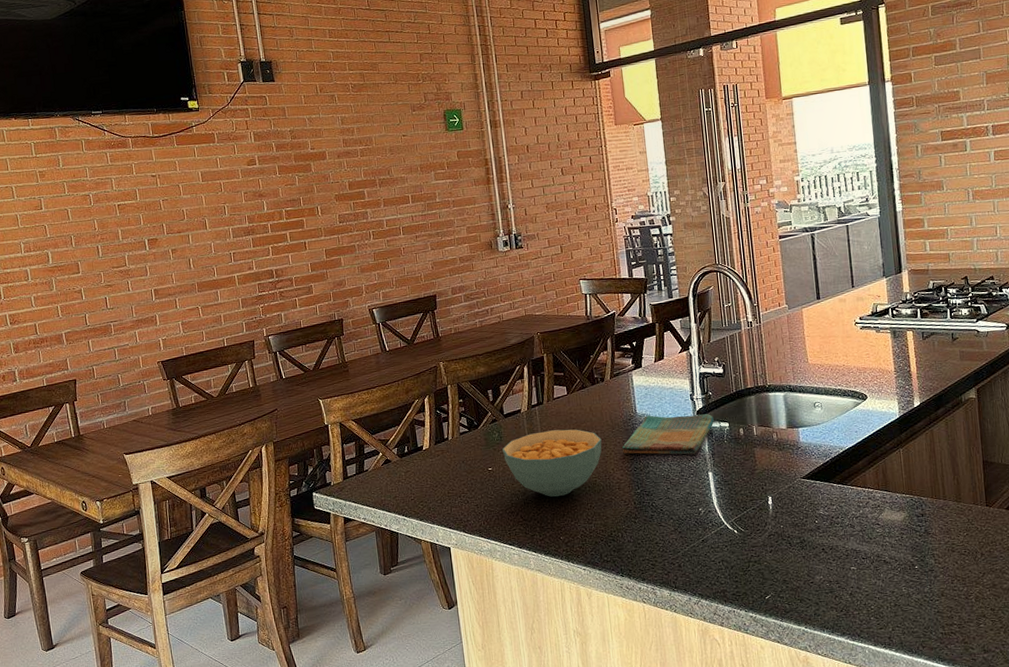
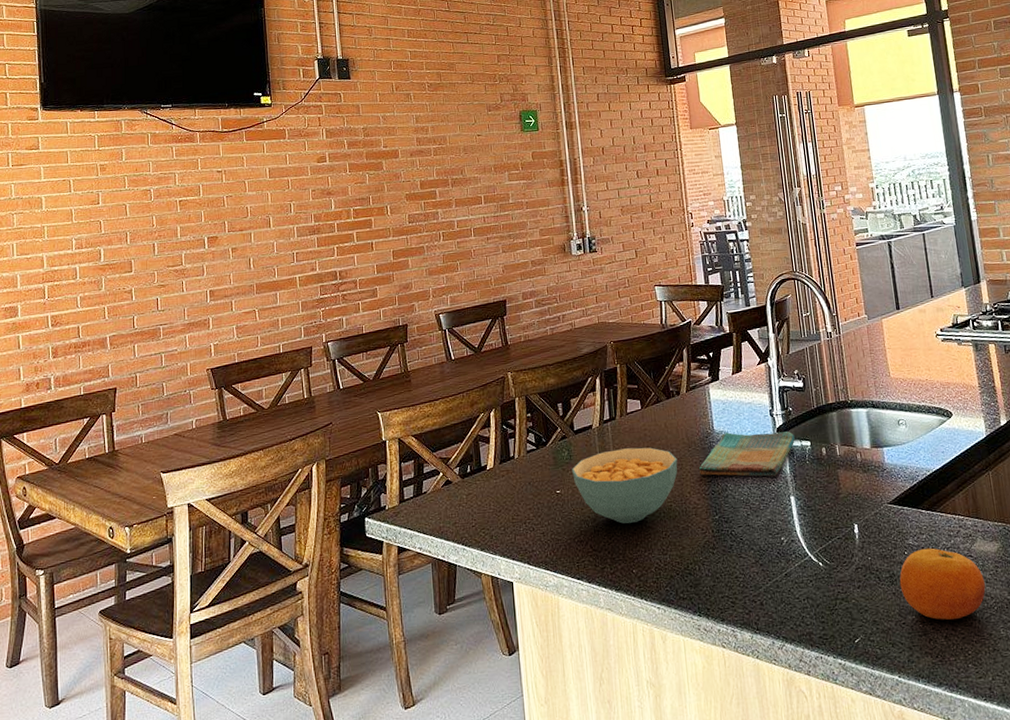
fruit: none [809,517,891,580] -> present [899,548,986,620]

